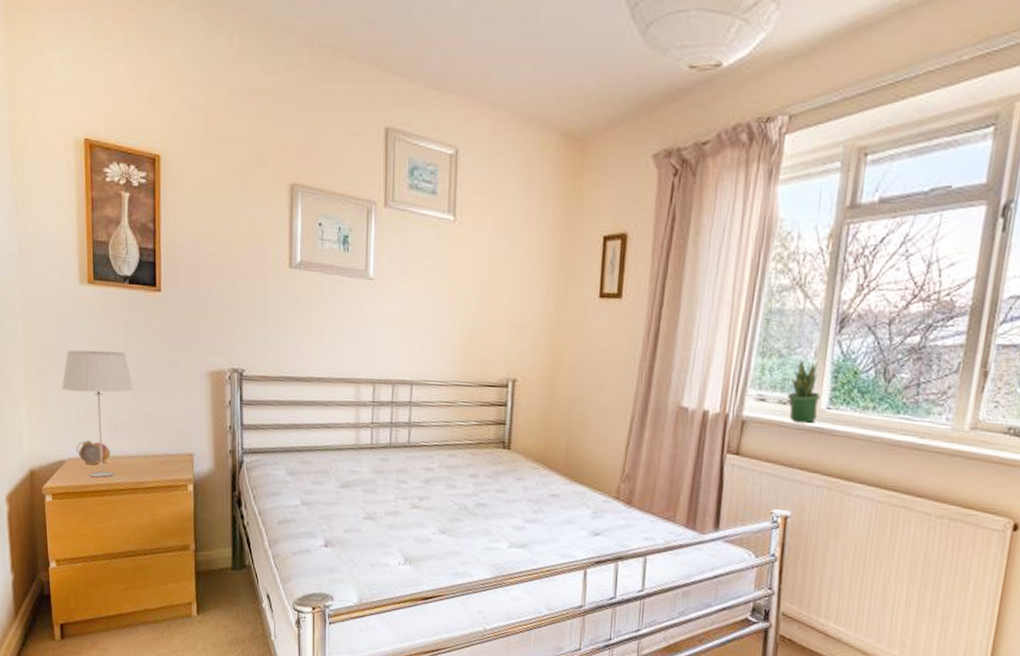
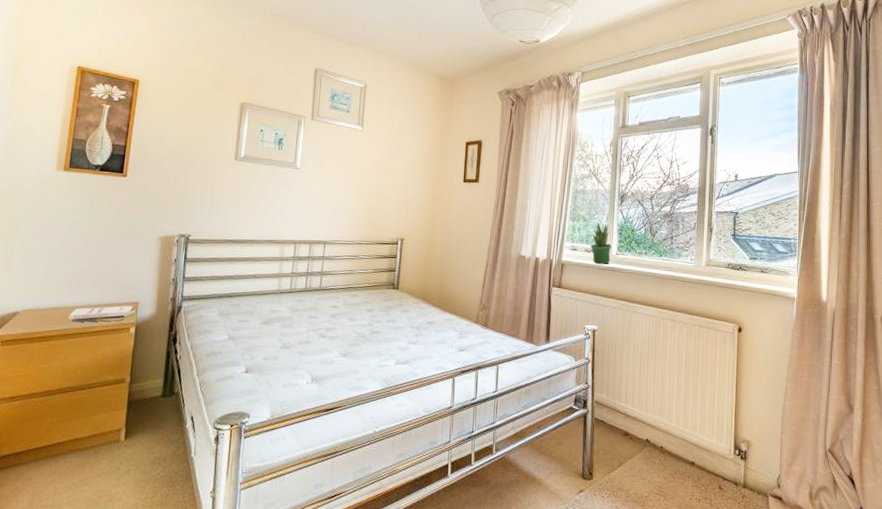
table lamp: present [62,350,134,478] -> none [26,221,92,325]
alarm clock: present [76,440,111,465] -> none [31,294,63,315]
books: none [119,457,191,477] -> present [68,305,136,323]

